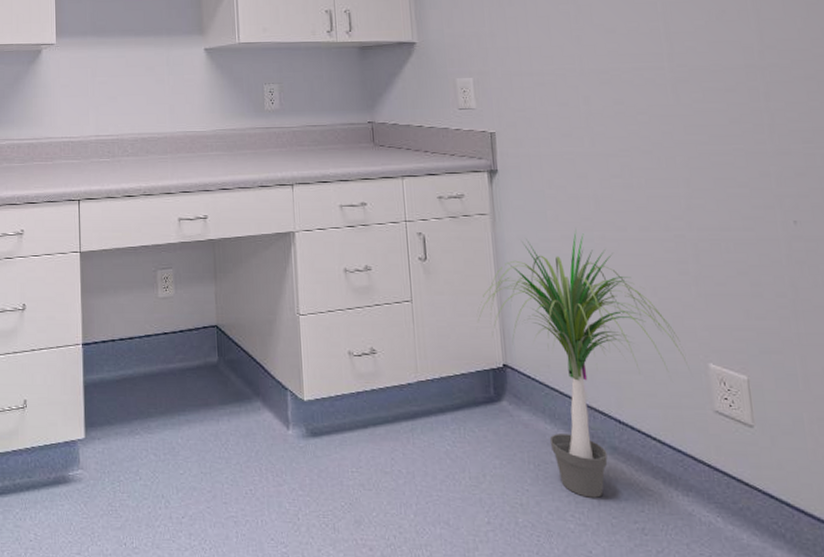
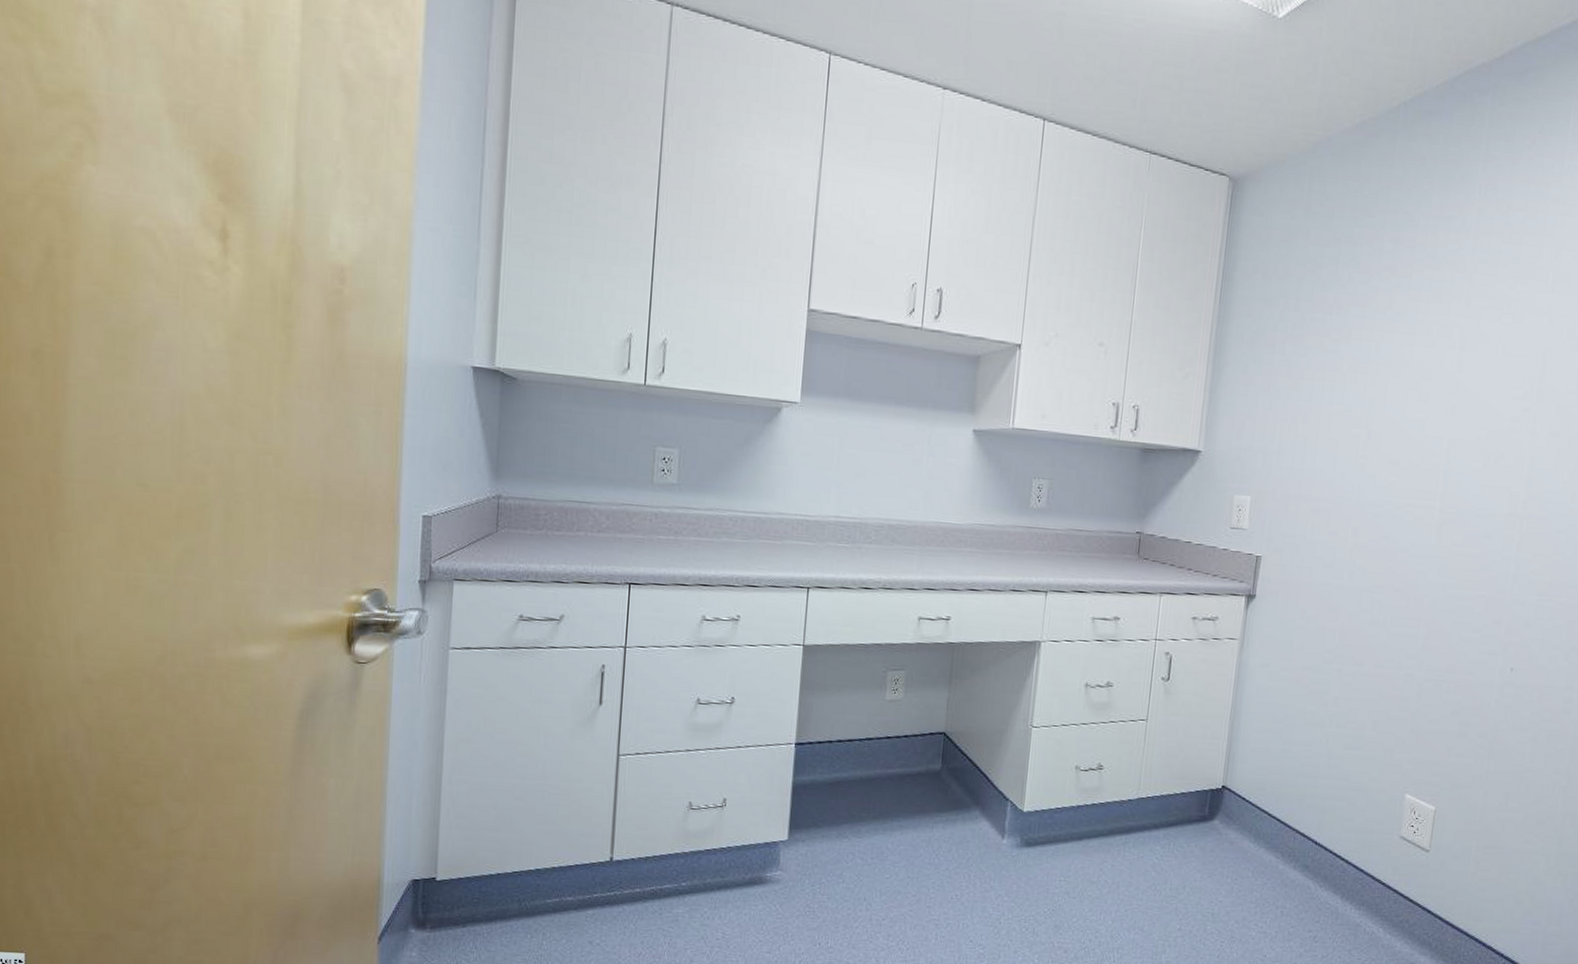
potted plant: present [477,228,690,498] -> none [1206,659,1388,910]

